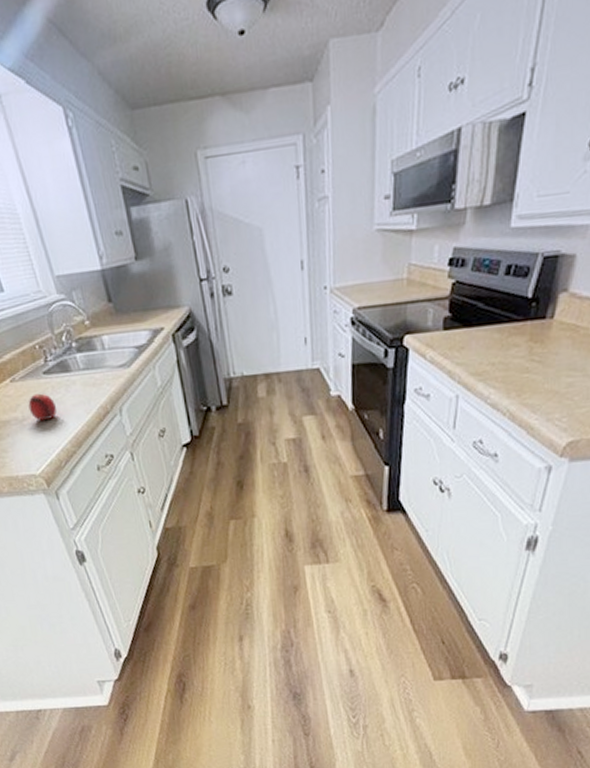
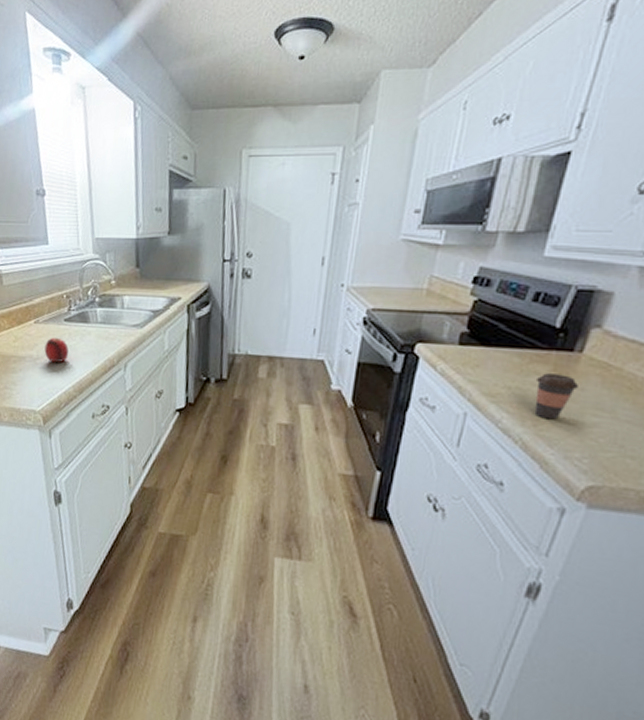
coffee cup: none [517,342,552,388] -> present [534,373,578,420]

